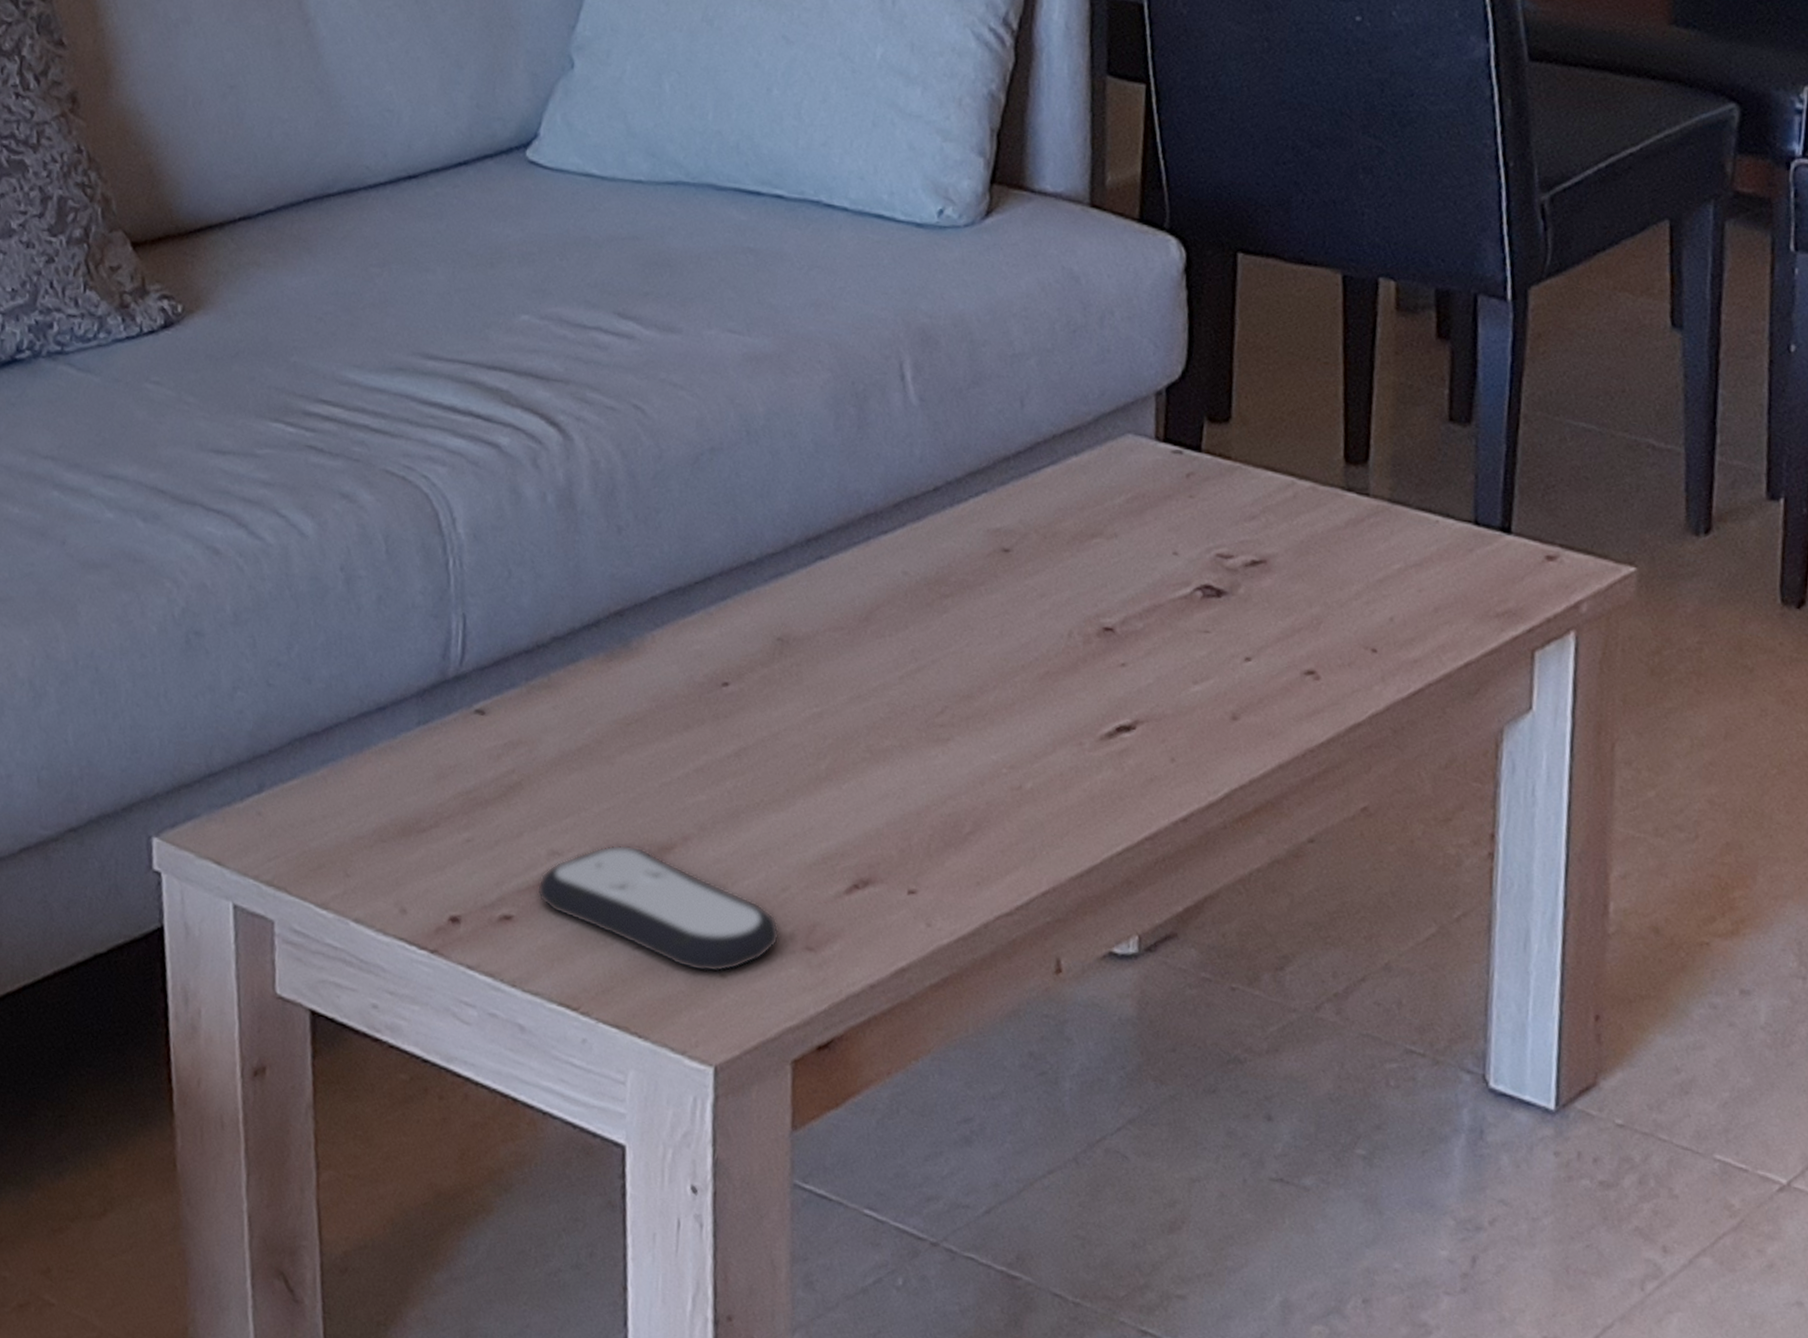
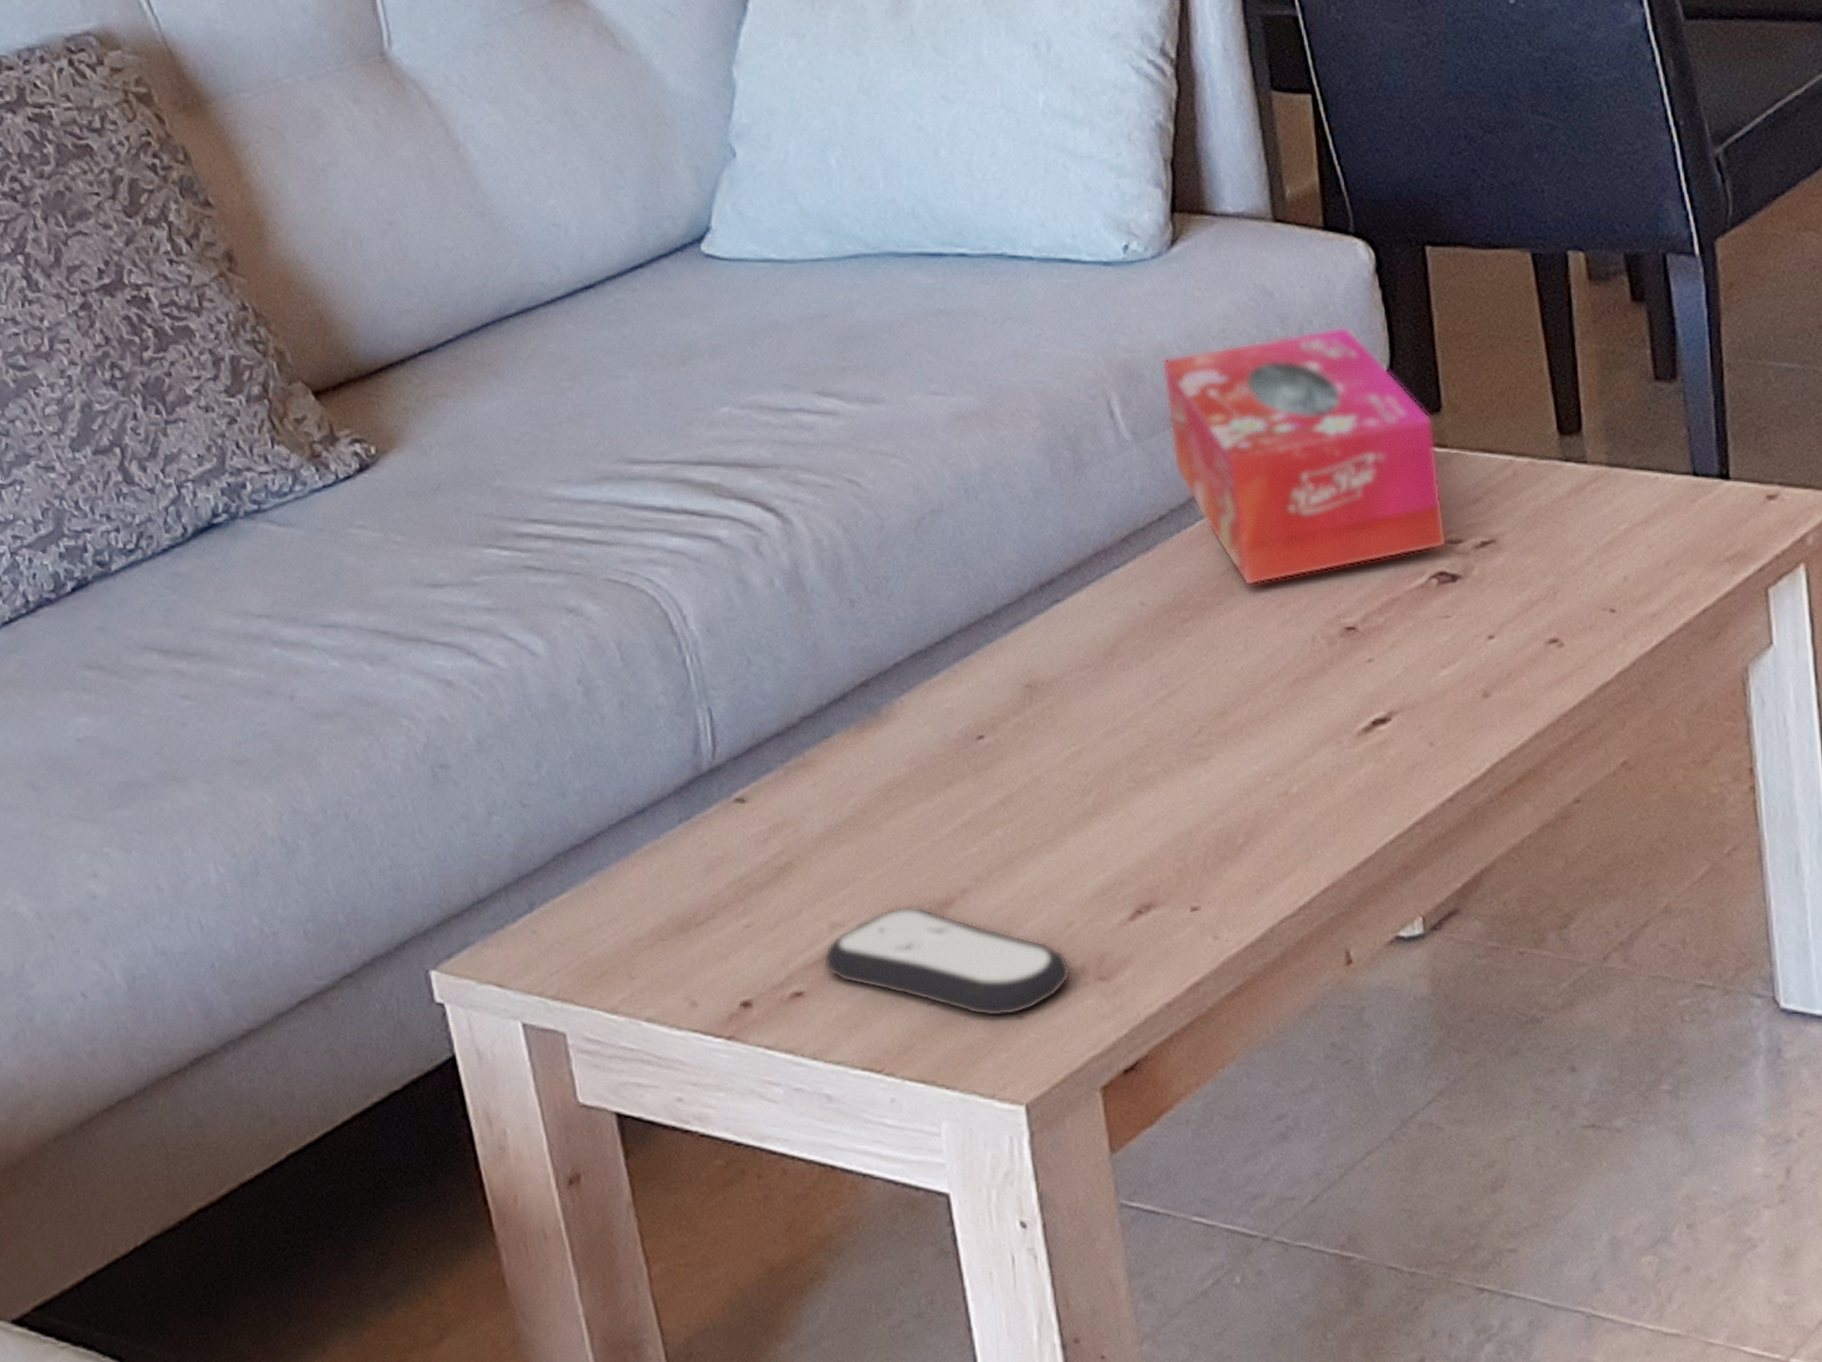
tissue box: none [957,321,1221,572] -> present [1161,325,1448,586]

